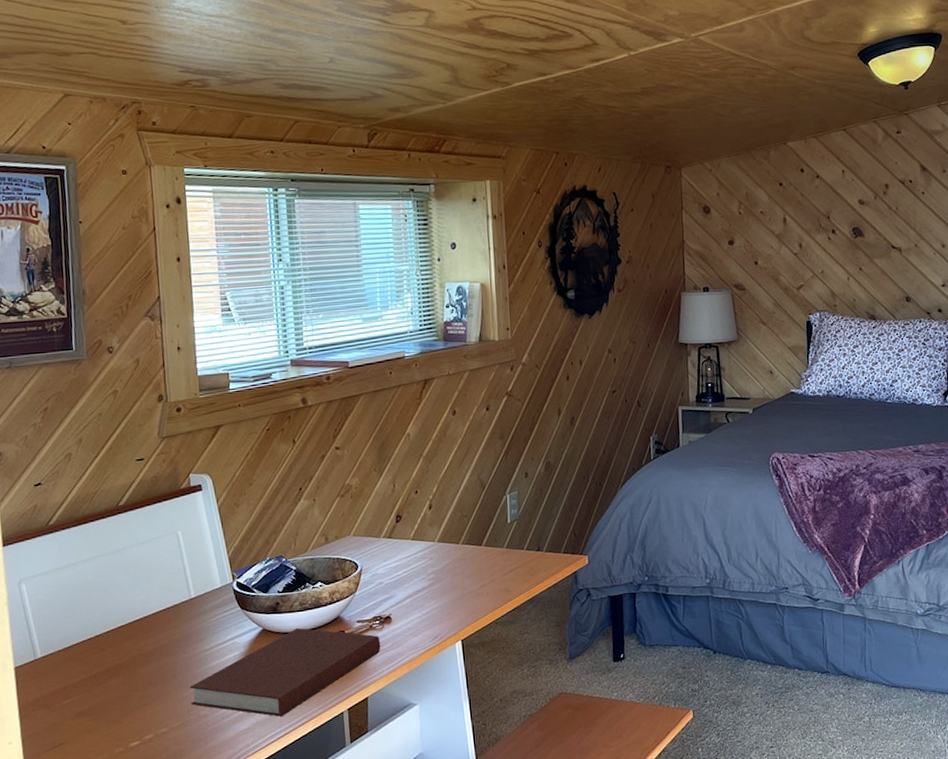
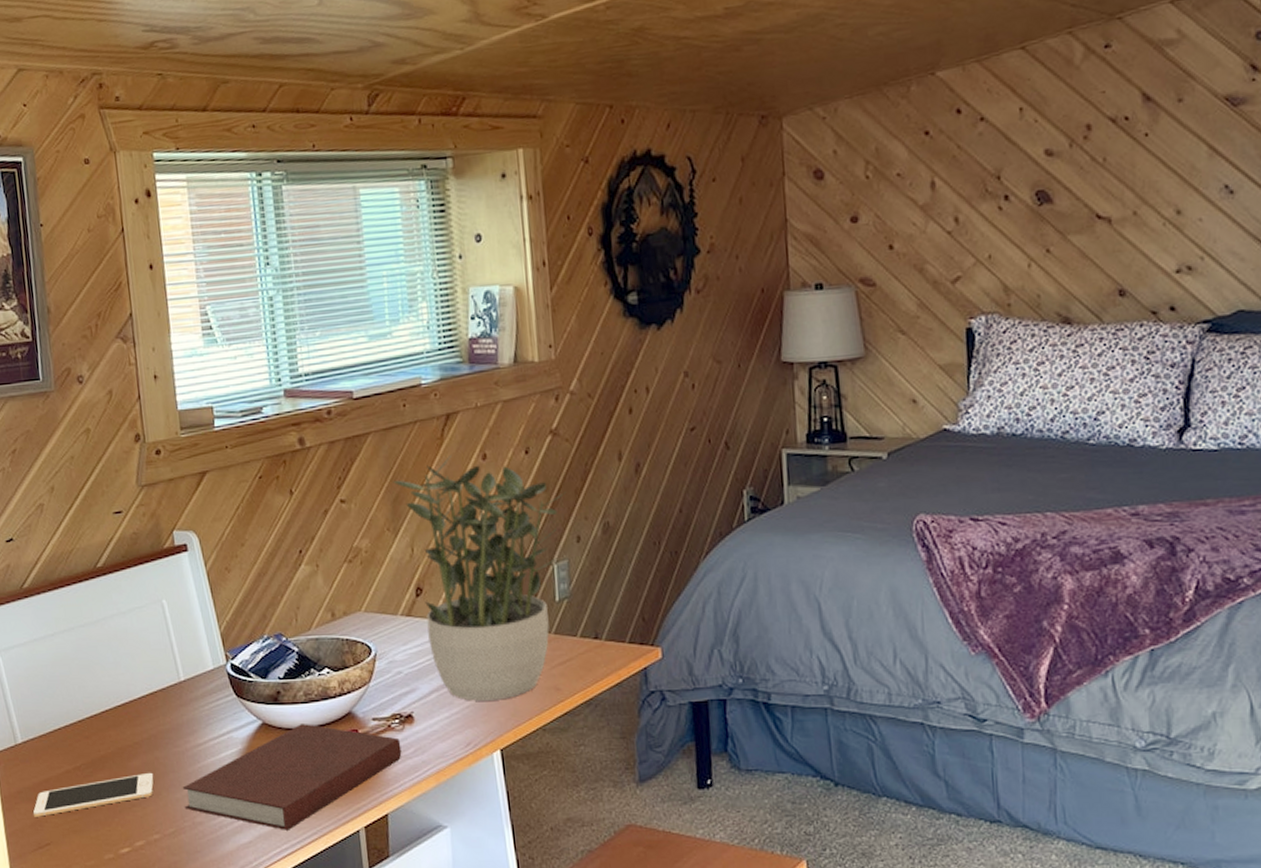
cell phone: none [49,676,164,721] -> present [33,772,154,817]
potted plant: none [379,411,517,603] -> present [393,454,566,701]

